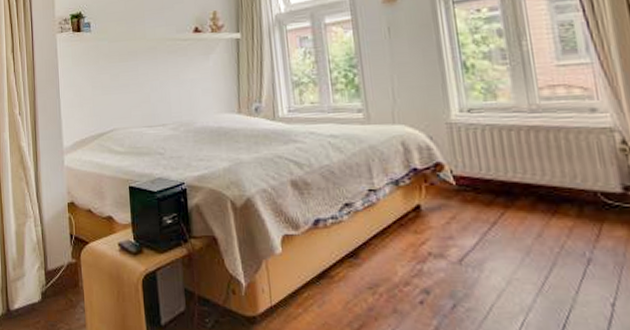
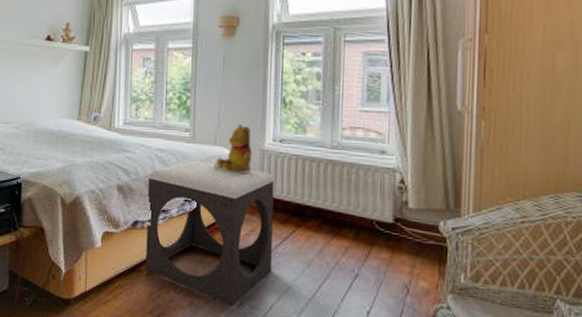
footstool: none [324,143,485,309] -> present [145,160,274,306]
teddy bear: none [395,96,441,156] -> present [213,123,252,175]

